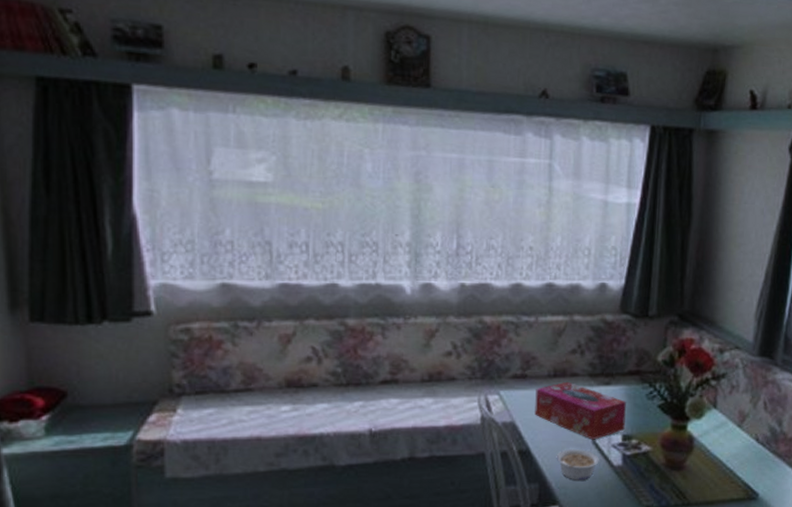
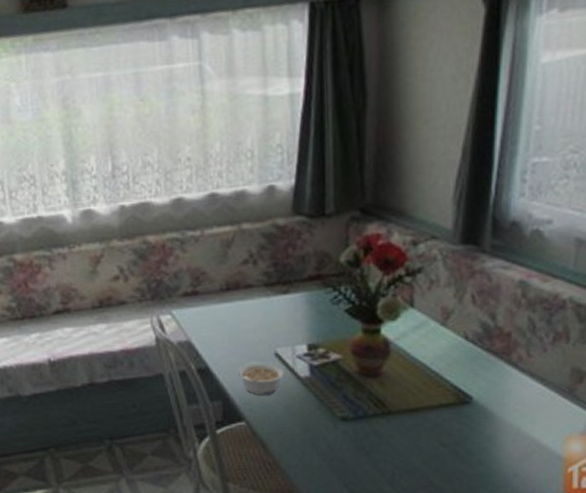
tissue box: present [535,381,626,440] -> none [209,294,309,352]

